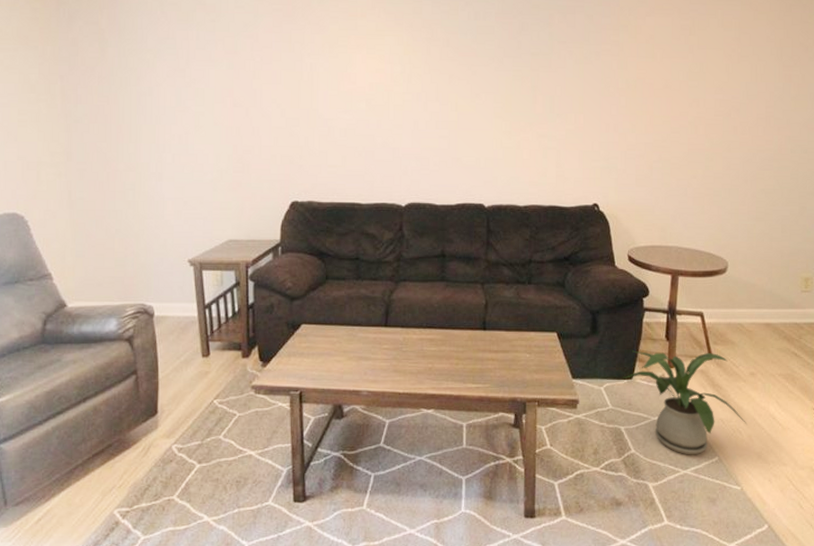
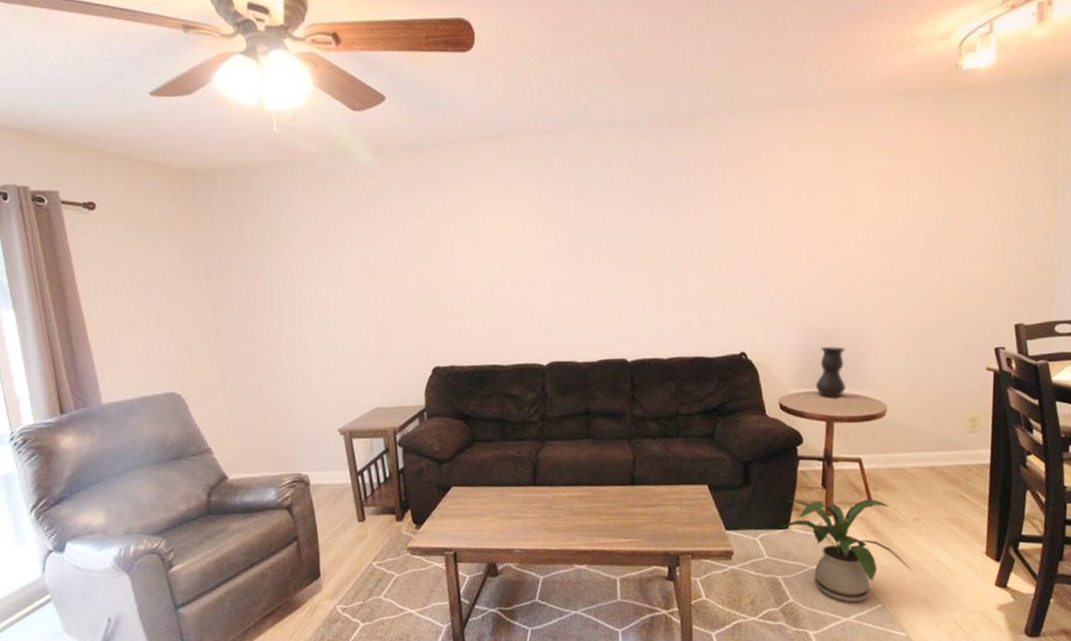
vase: none [662,203,692,254] -> present [815,346,846,399]

